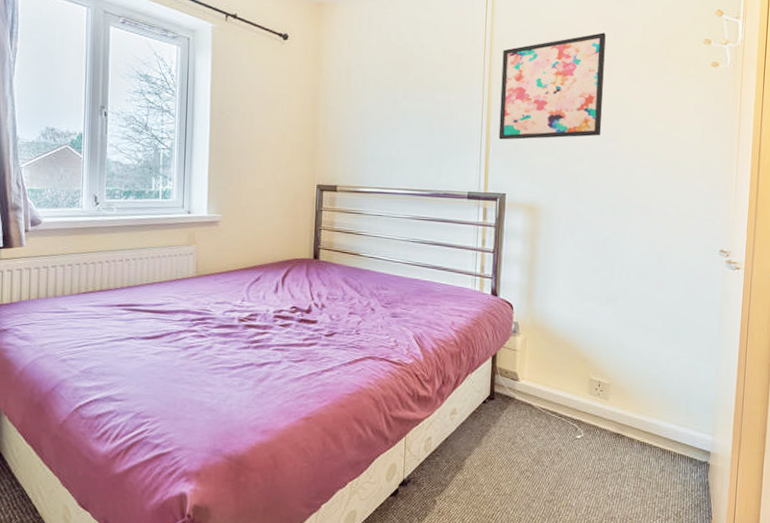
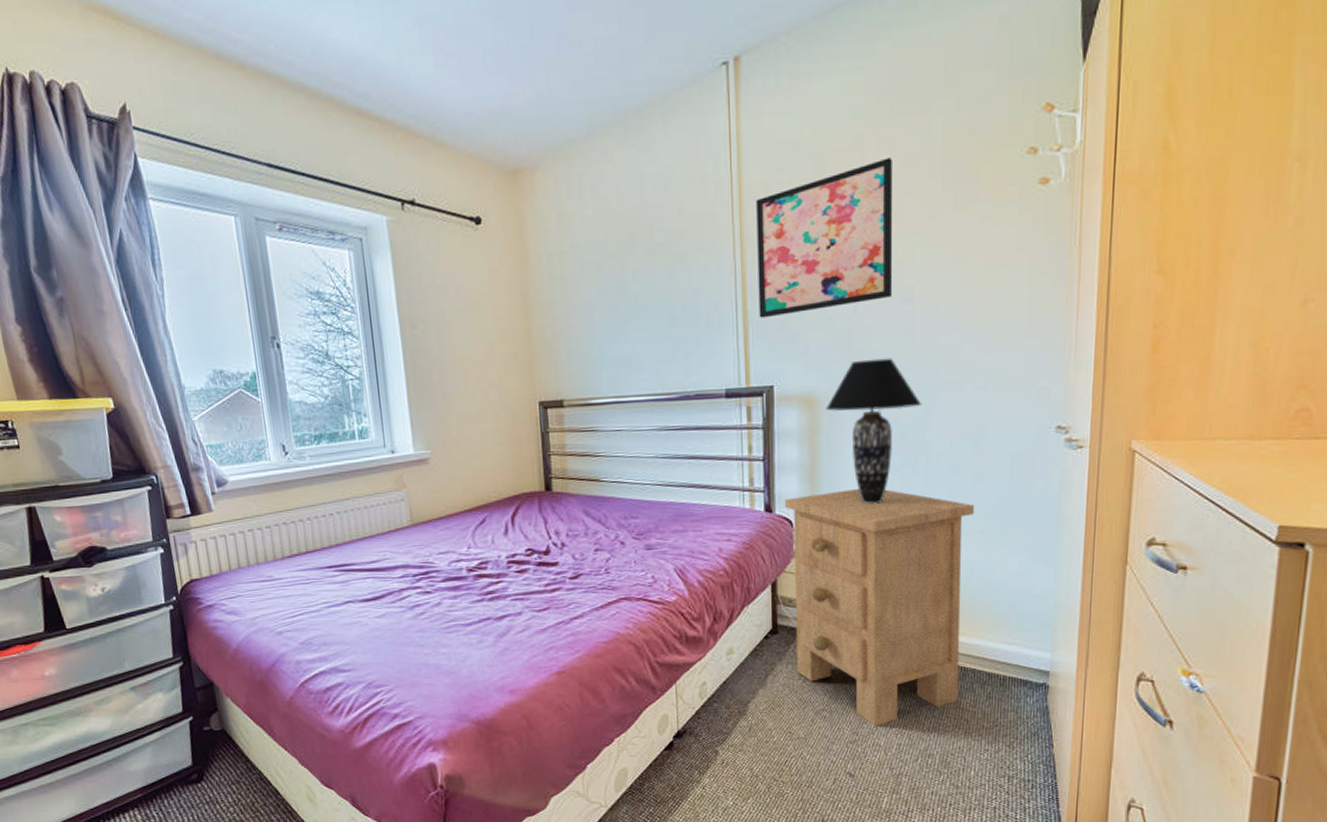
nightstand: none [507,283,657,489] -> present [784,488,975,727]
table lamp: none [545,181,620,298] -> present [825,357,923,504]

